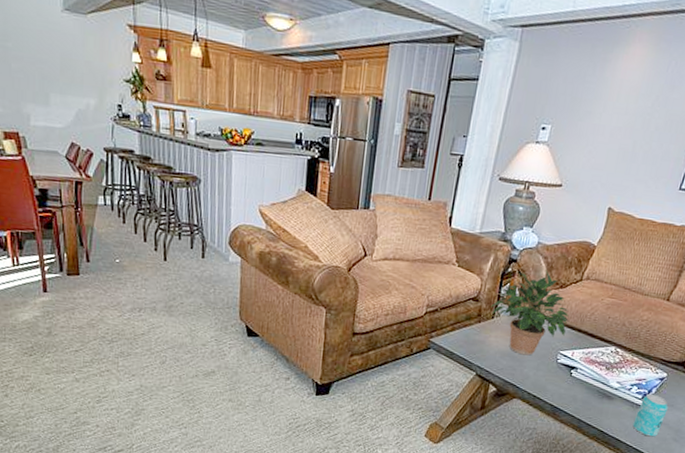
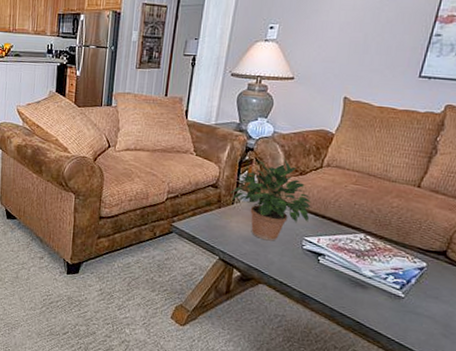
beverage can: present [633,393,668,437] -> none [393,284,432,331]

